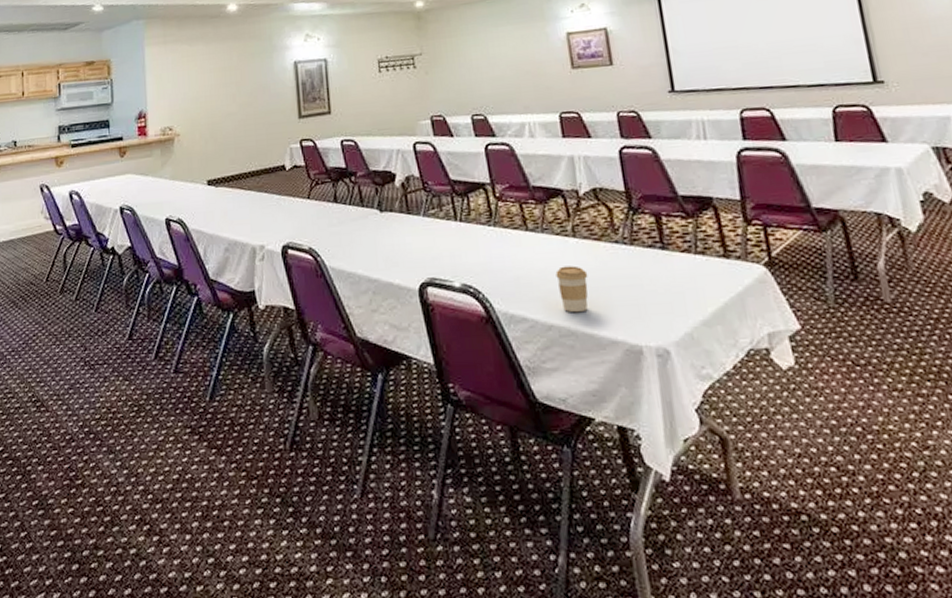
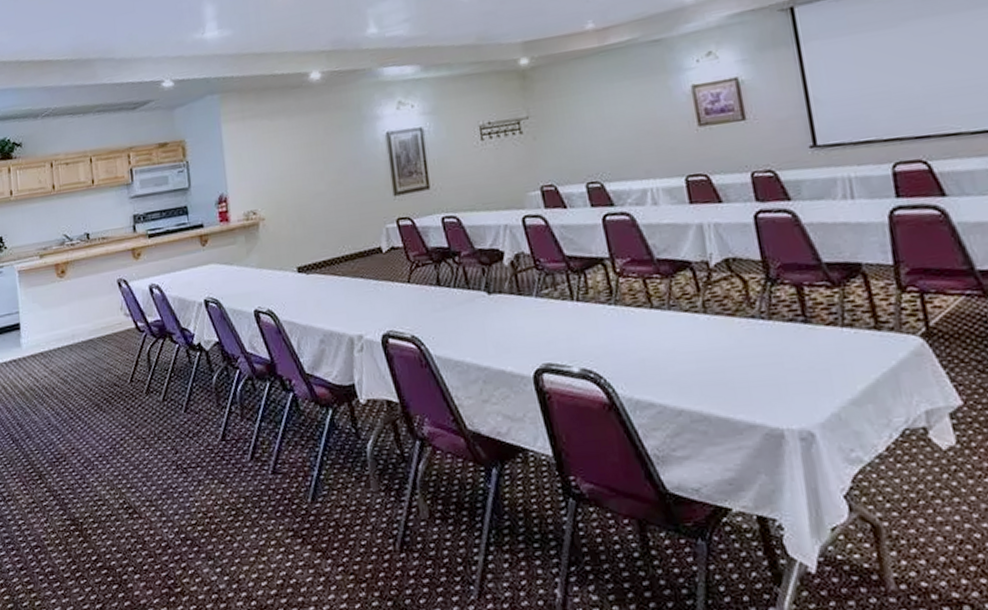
coffee cup: present [555,265,588,312] -> none [685,344,722,395]

